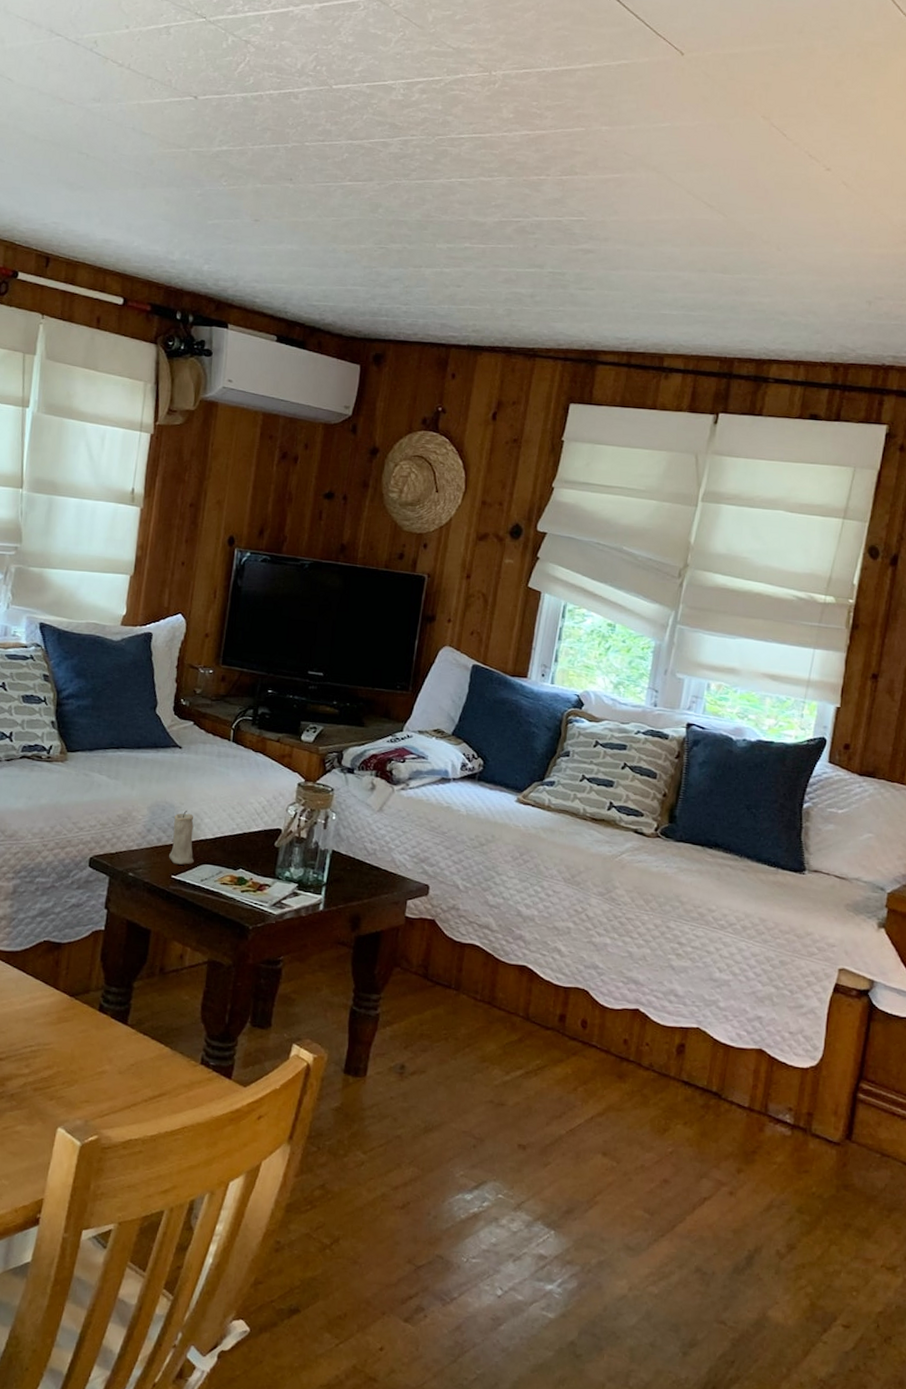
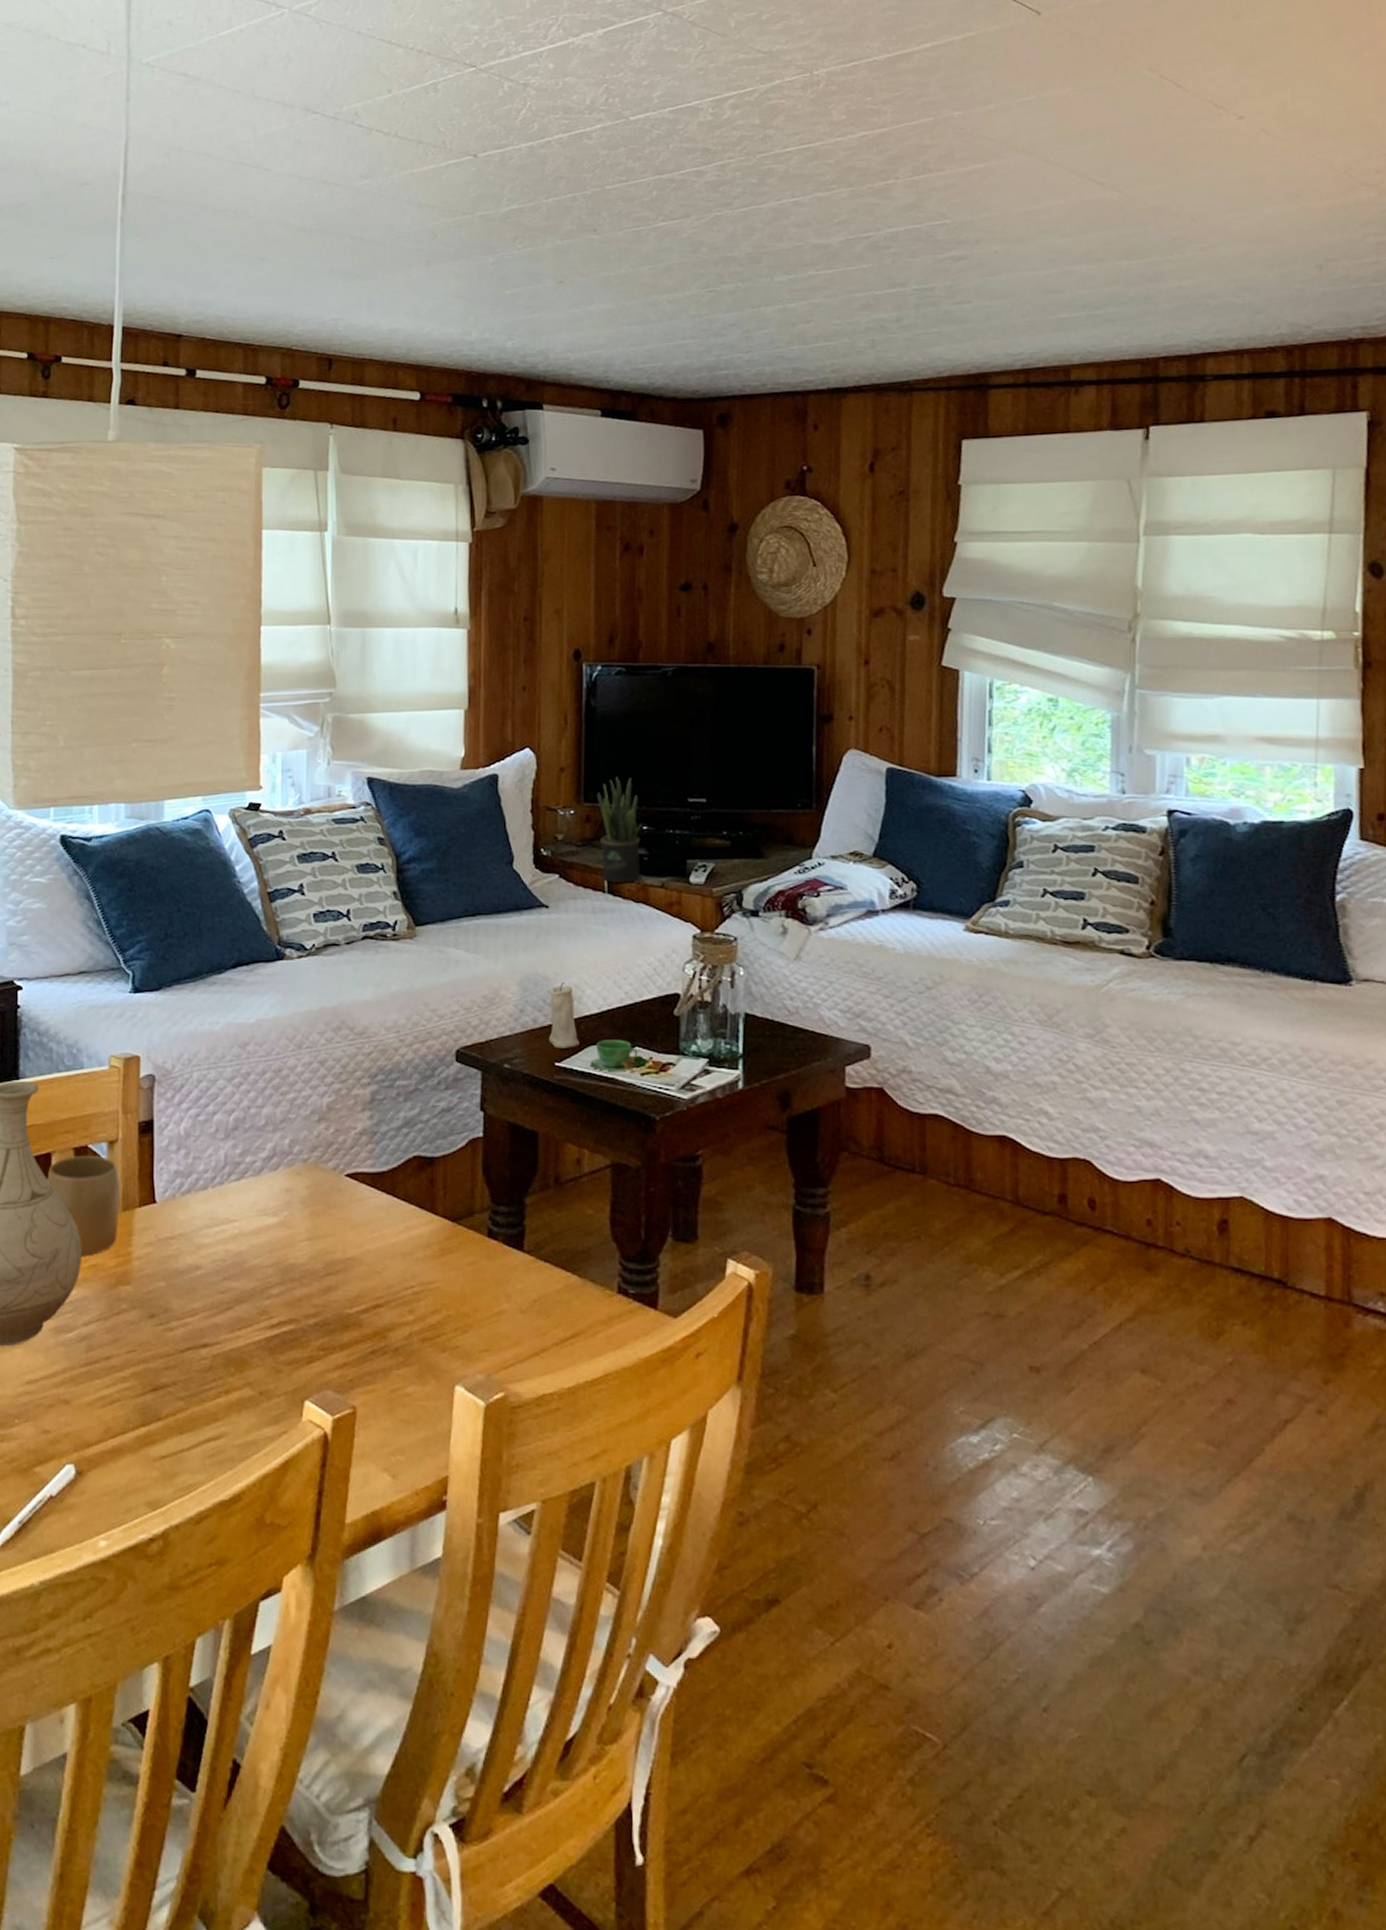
teacup: none [200,860,241,887] -> present [590,1039,638,1071]
potted plant: none [229,646,268,735] -> present [597,777,642,884]

